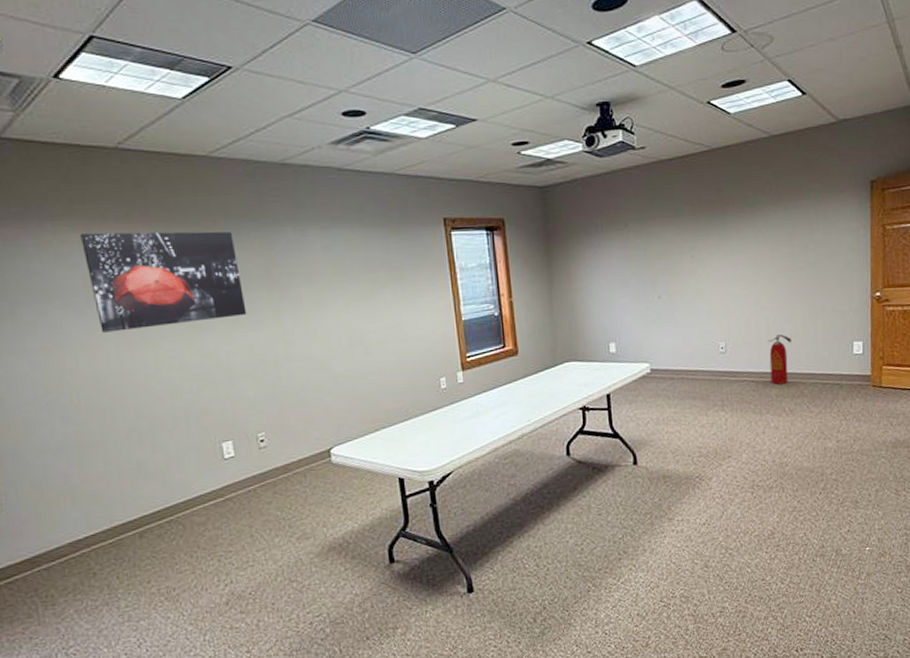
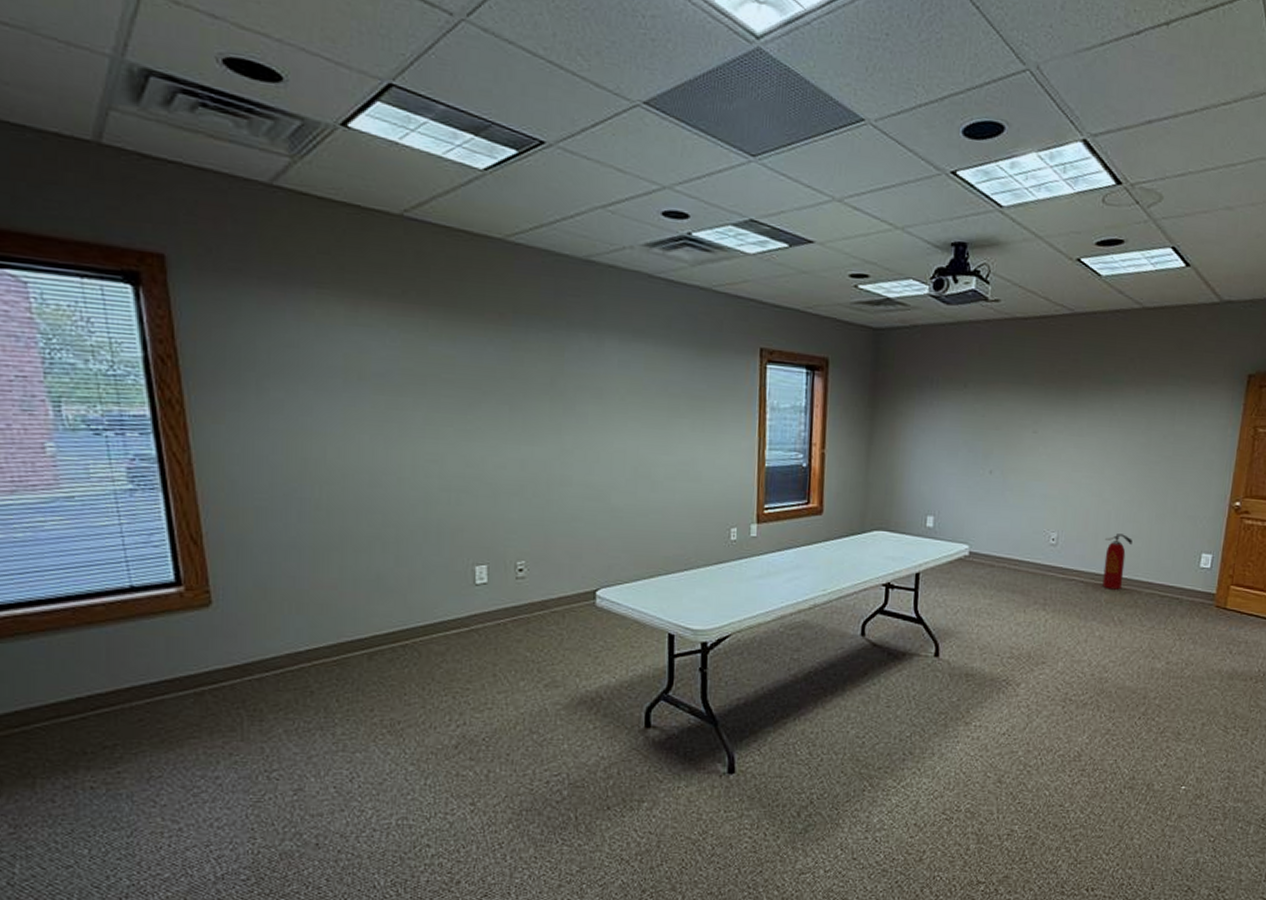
wall art: present [80,231,247,333] -> none [347,307,524,426]

